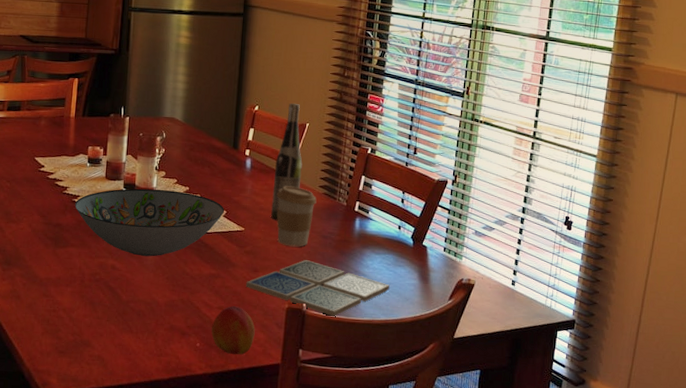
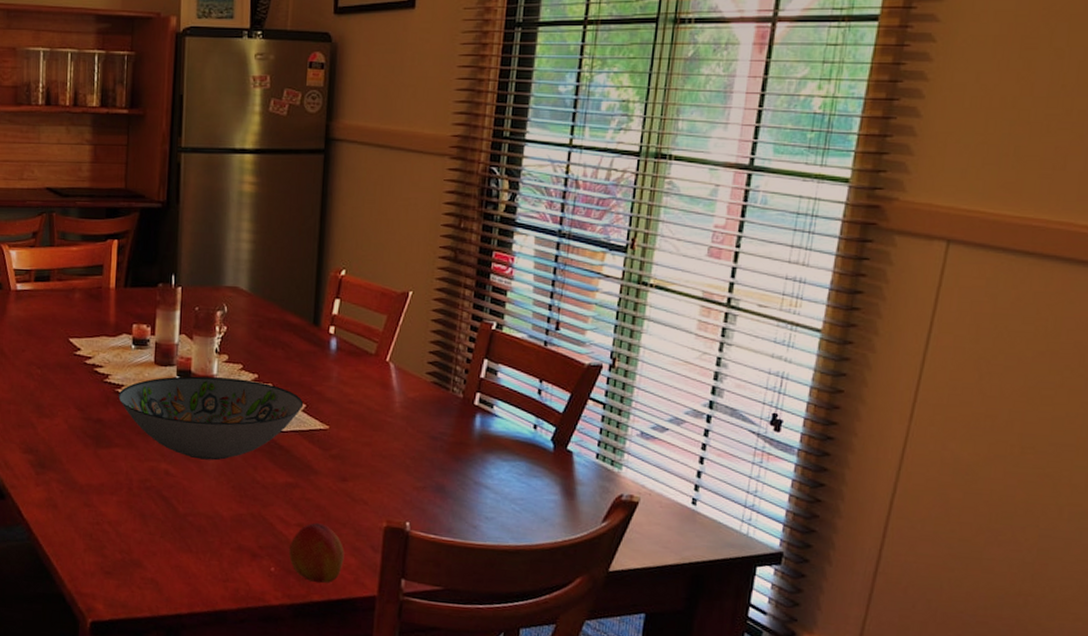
drink coaster: present [246,260,390,317] -> none [332,467,522,540]
wine bottle: present [271,103,303,221] -> none [363,265,404,417]
coffee cup: present [277,186,317,247] -> none [370,373,423,451]

